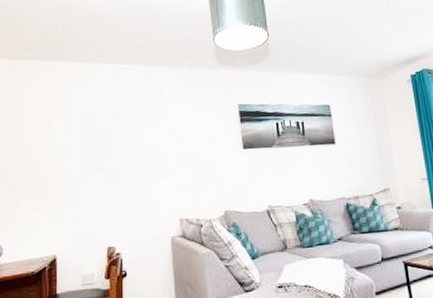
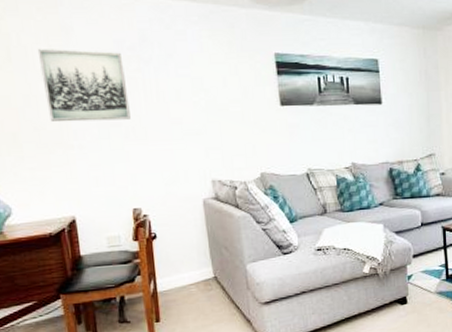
wall art: none [43,110,113,170] -> present [37,49,131,122]

